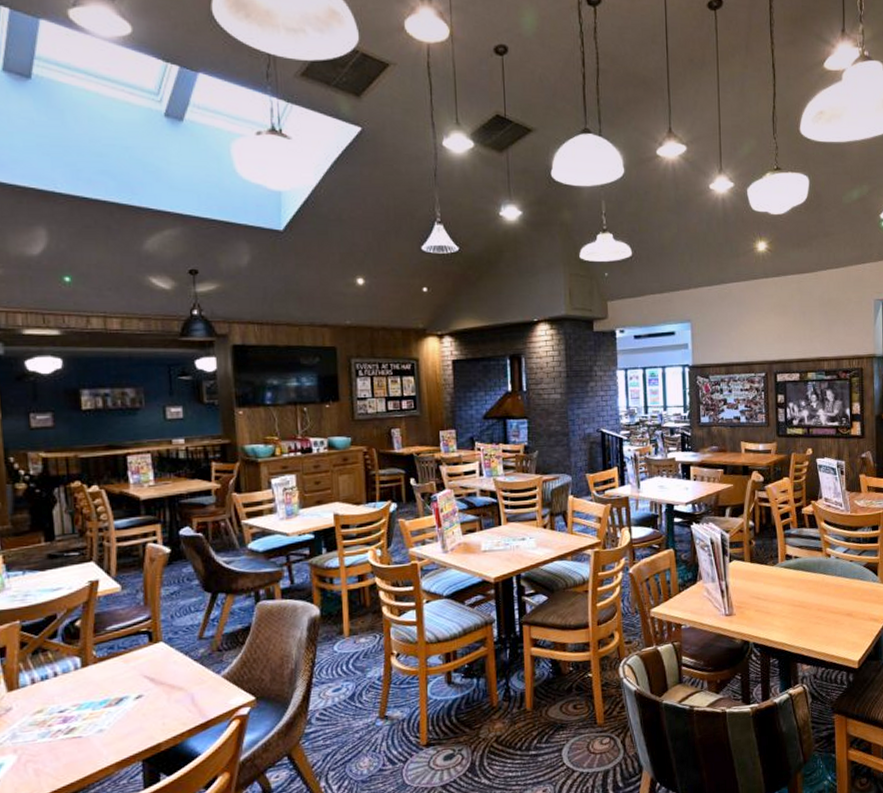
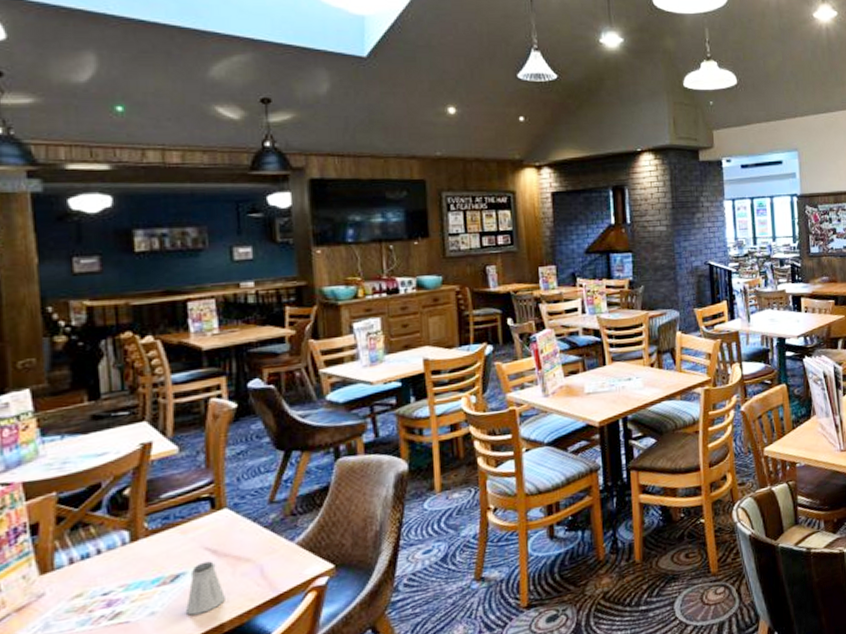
saltshaker: none [129,688,162,735] -> present [186,561,225,616]

